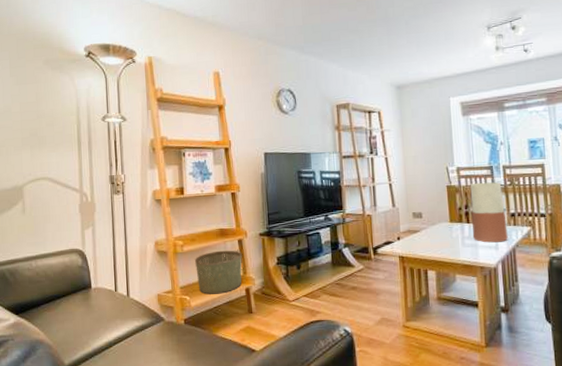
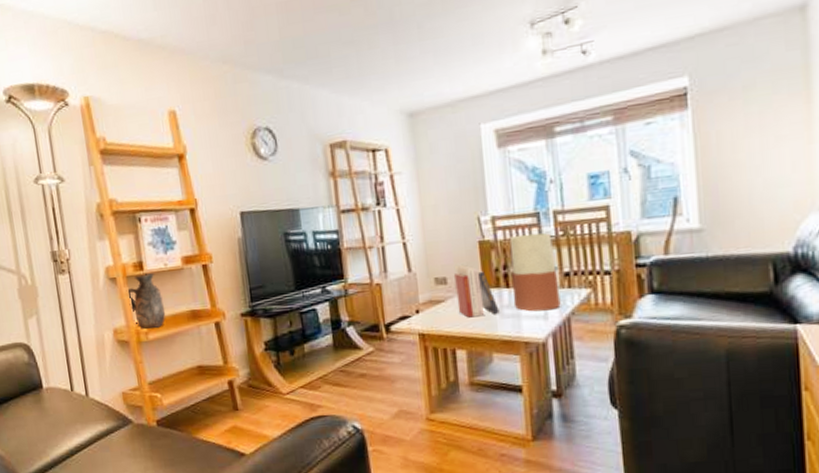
decorative vase: none [168,197,199,243] -> present [126,273,166,330]
basket: present [195,249,242,294] -> none [164,334,223,390]
books: none [428,203,462,245] -> present [454,264,500,318]

